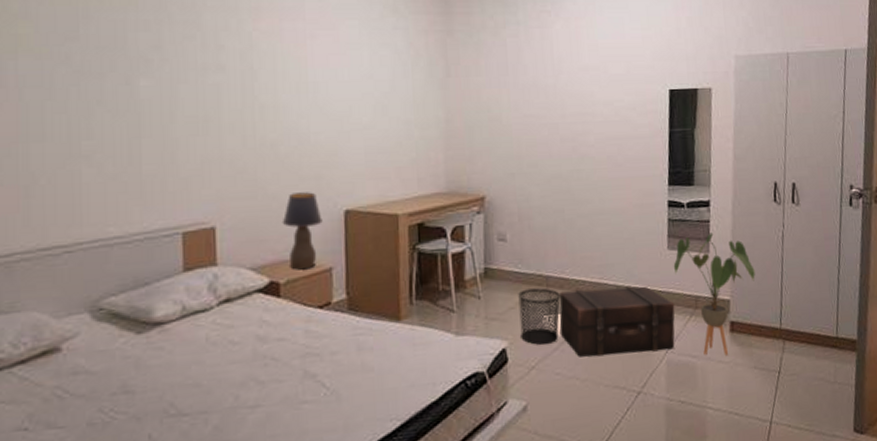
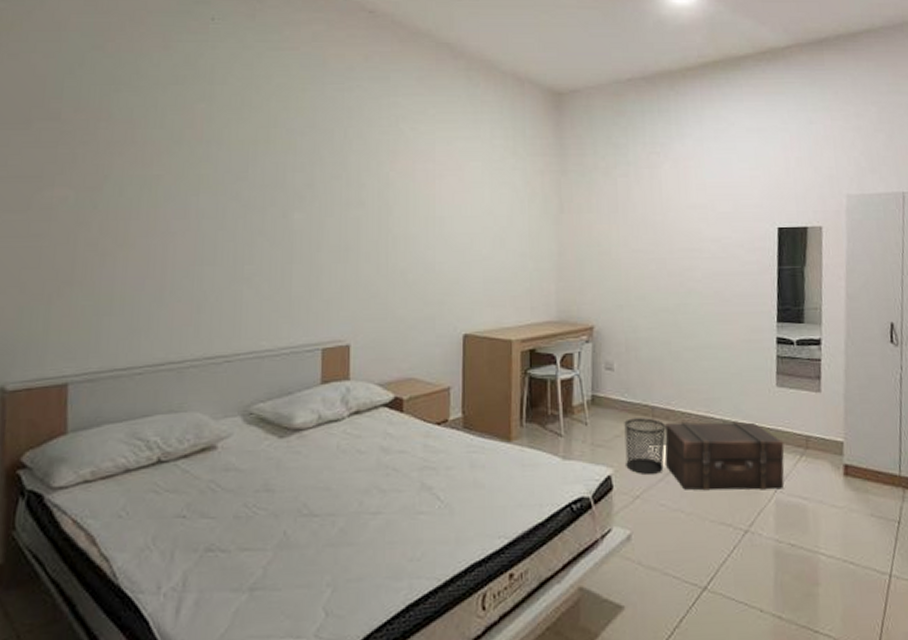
table lamp: present [282,192,323,270] -> none [407,316,443,388]
house plant: present [673,232,755,355] -> none [782,371,871,500]

